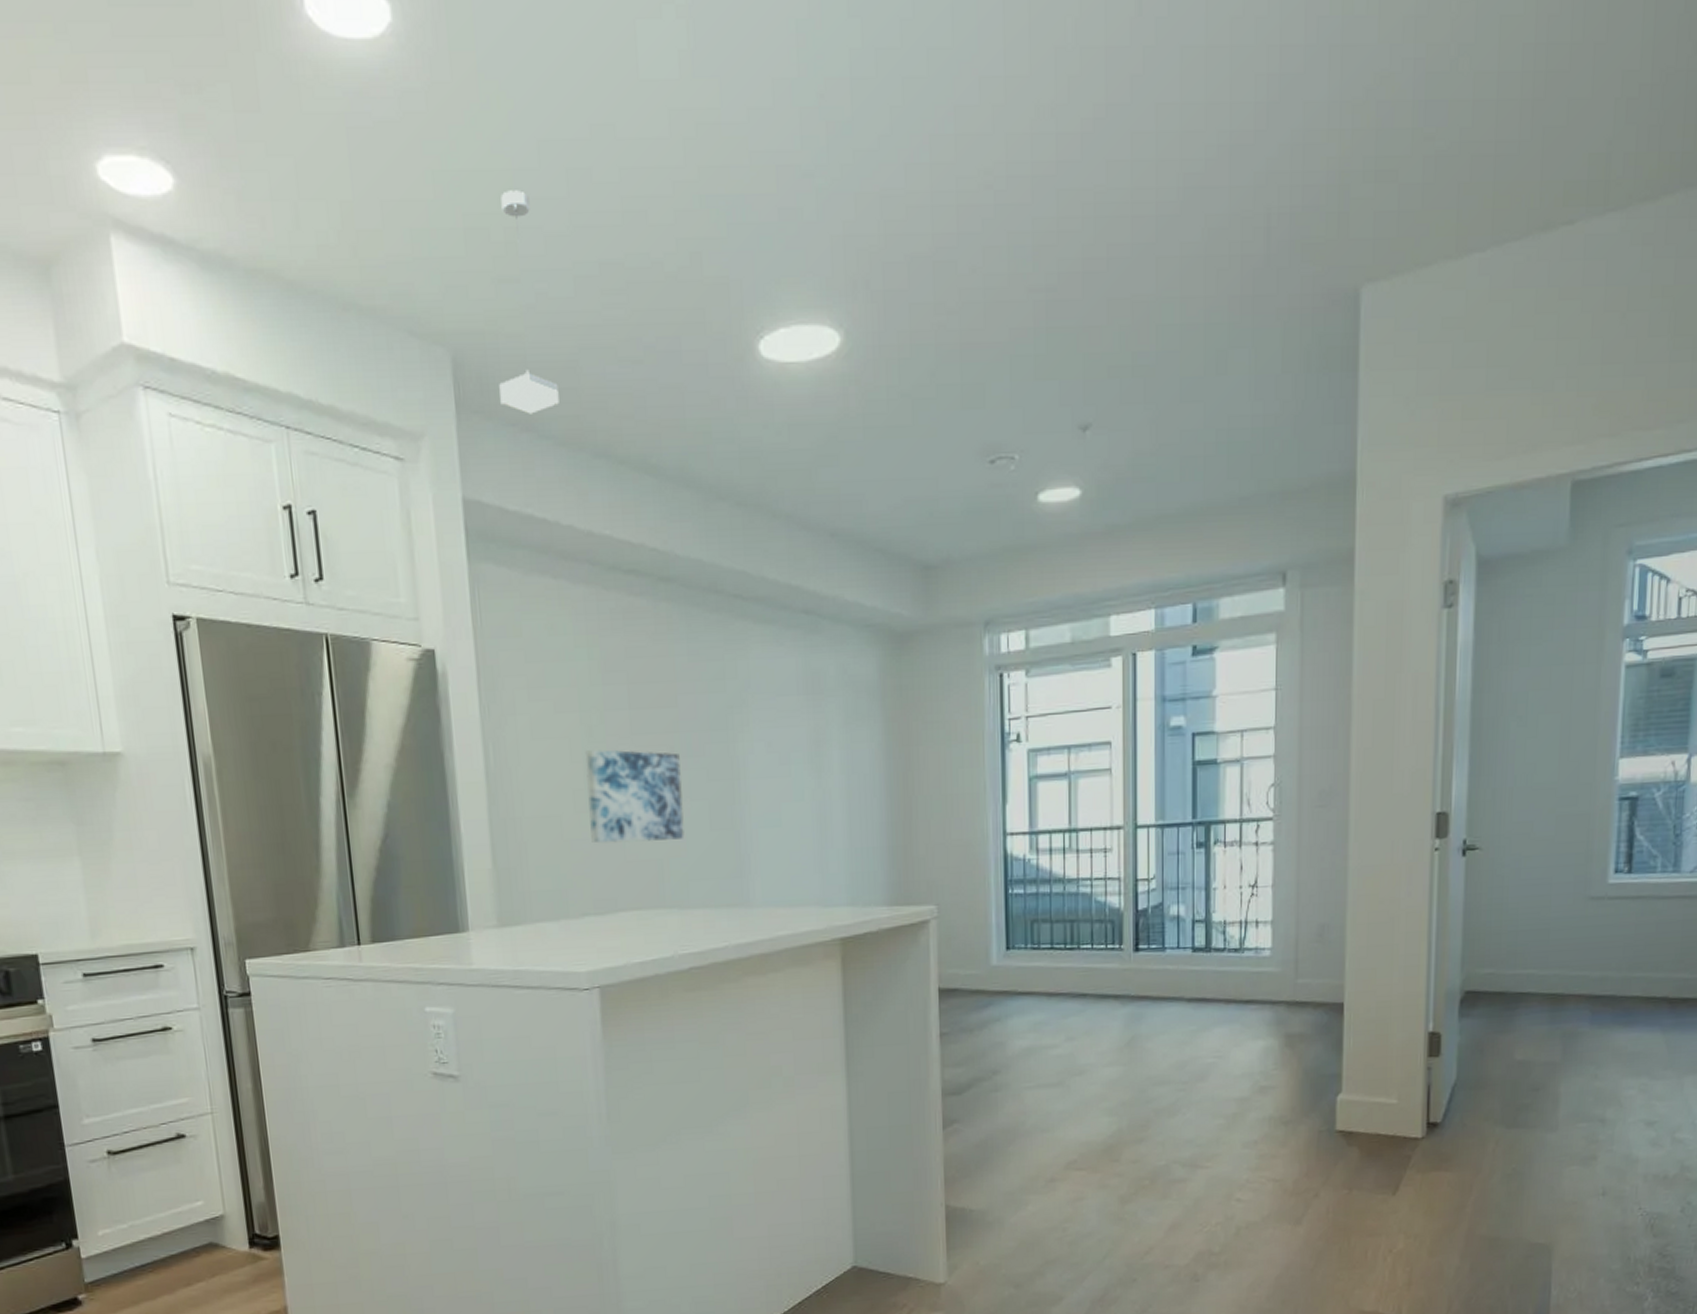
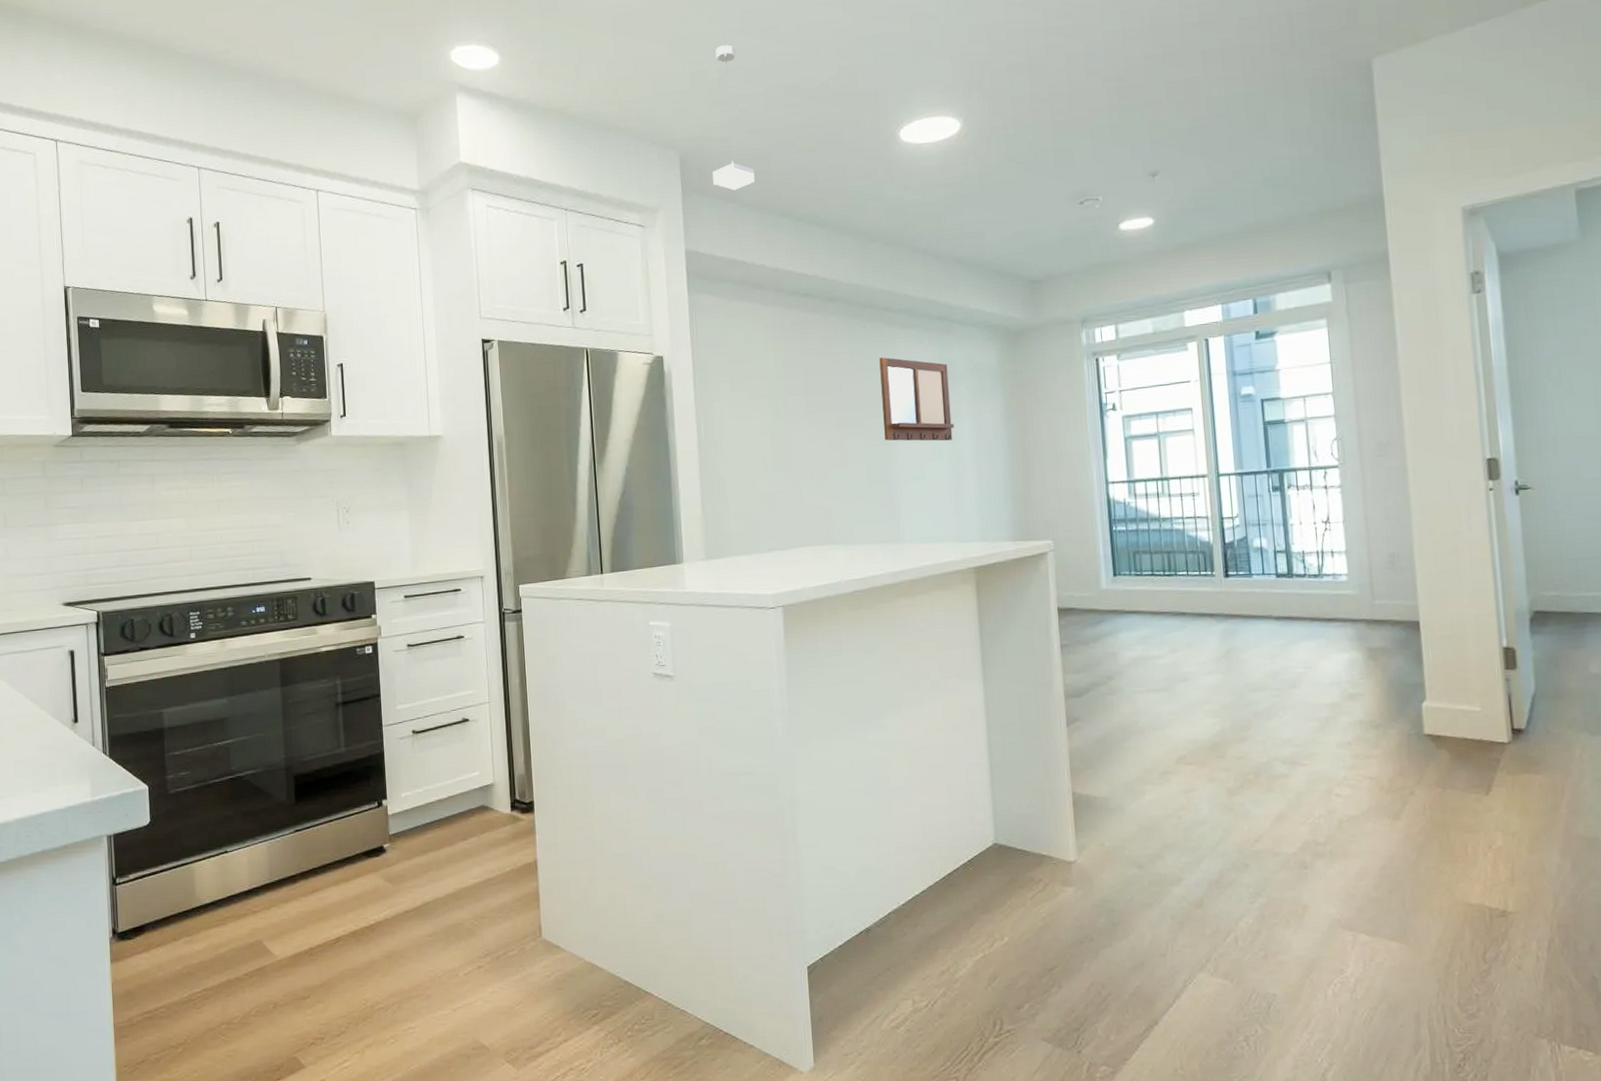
wall art: present [585,749,685,844] -> none [772,424,849,495]
writing board: none [726,662,821,777] -> present [879,357,955,441]

